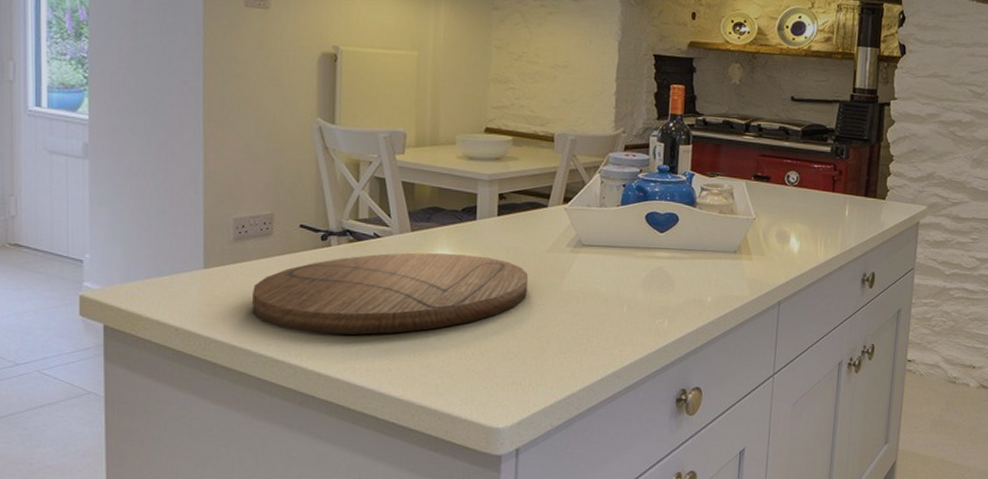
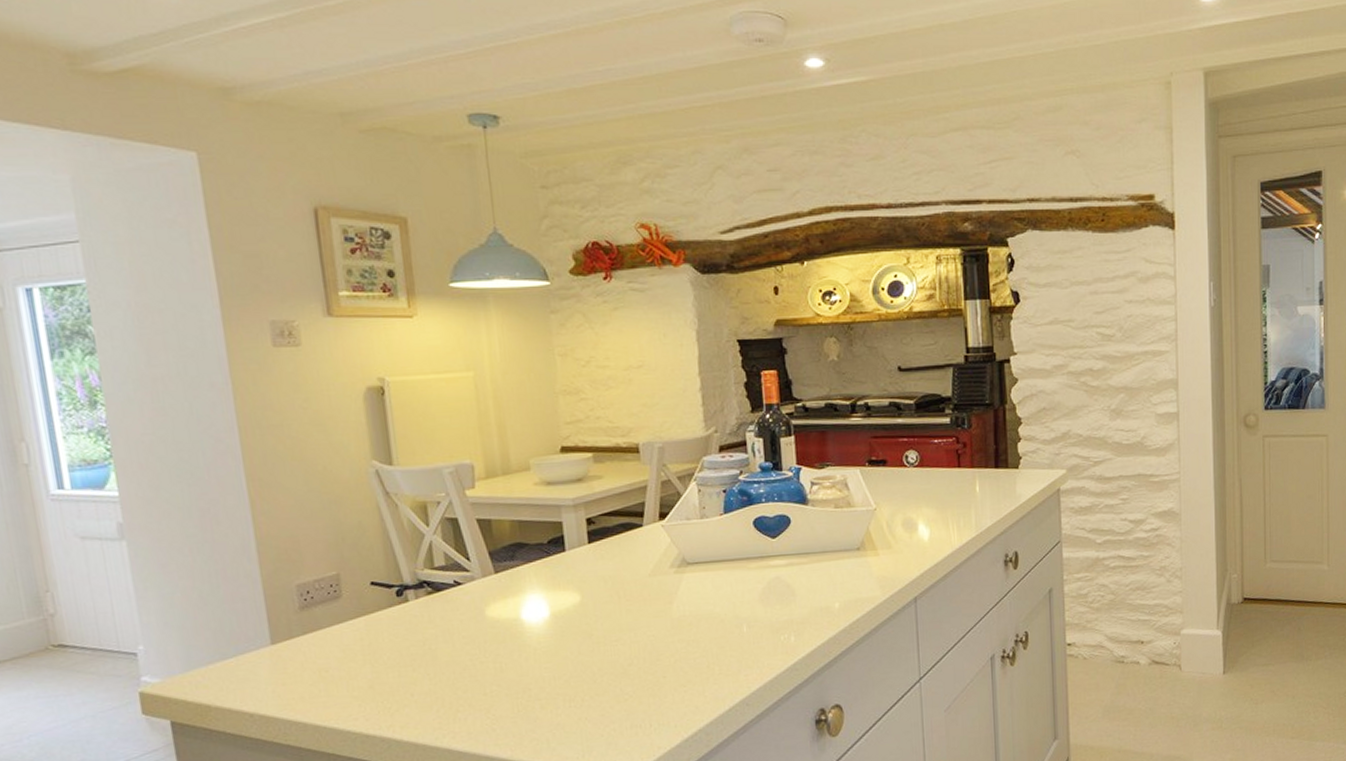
cutting board: present [252,252,529,335] -> none [329,590,634,701]

